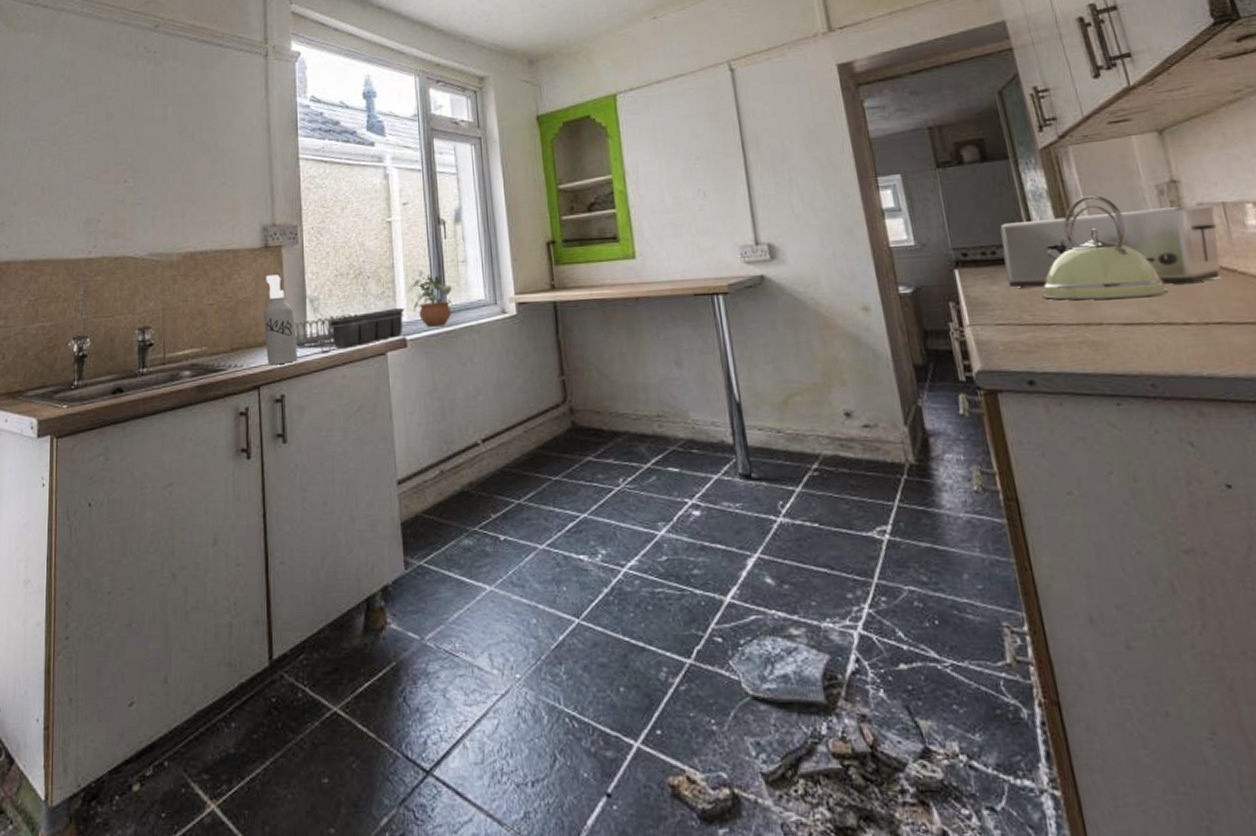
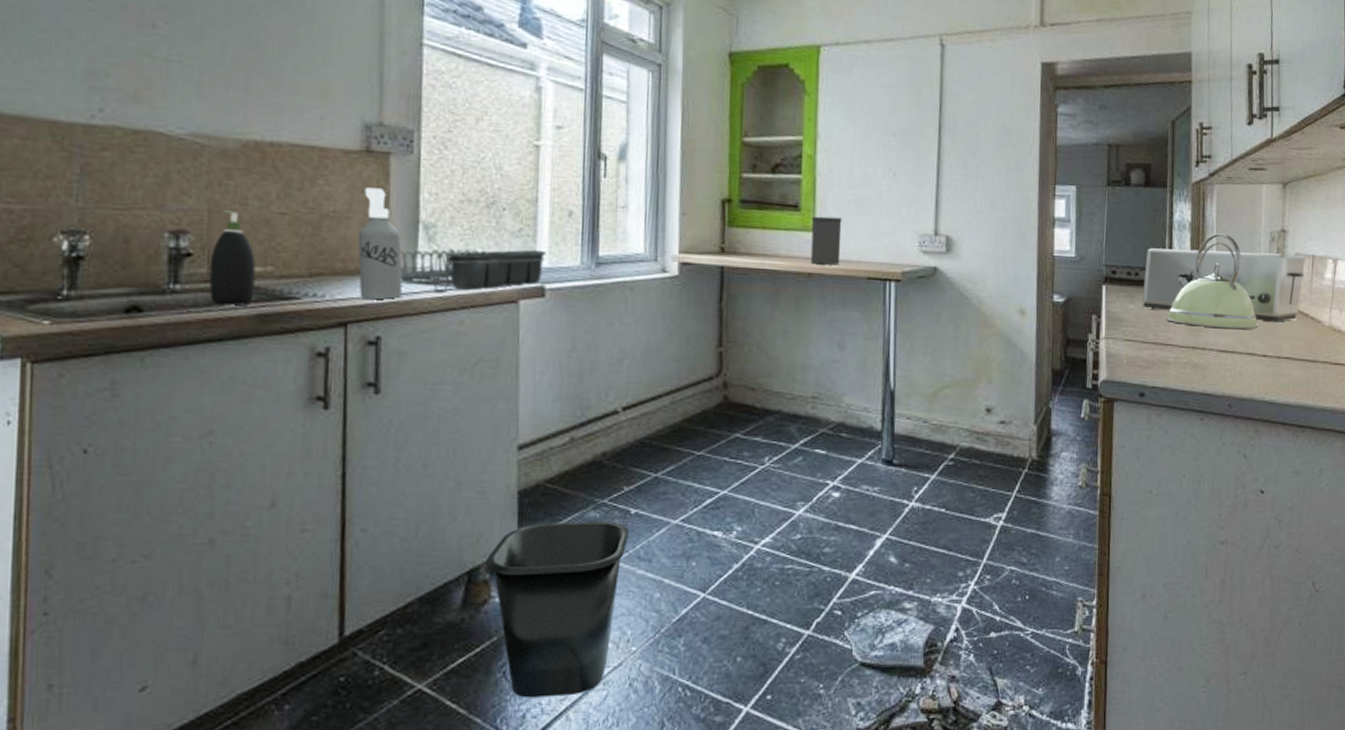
soap dispenser: none [164,307,195,381] -> present [208,210,256,306]
waste bin: none [380,548,501,724] -> present [486,521,629,698]
potted plant: present [407,273,453,327] -> none [551,215,606,278]
canister: none [630,242,665,289] -> present [810,216,842,265]

